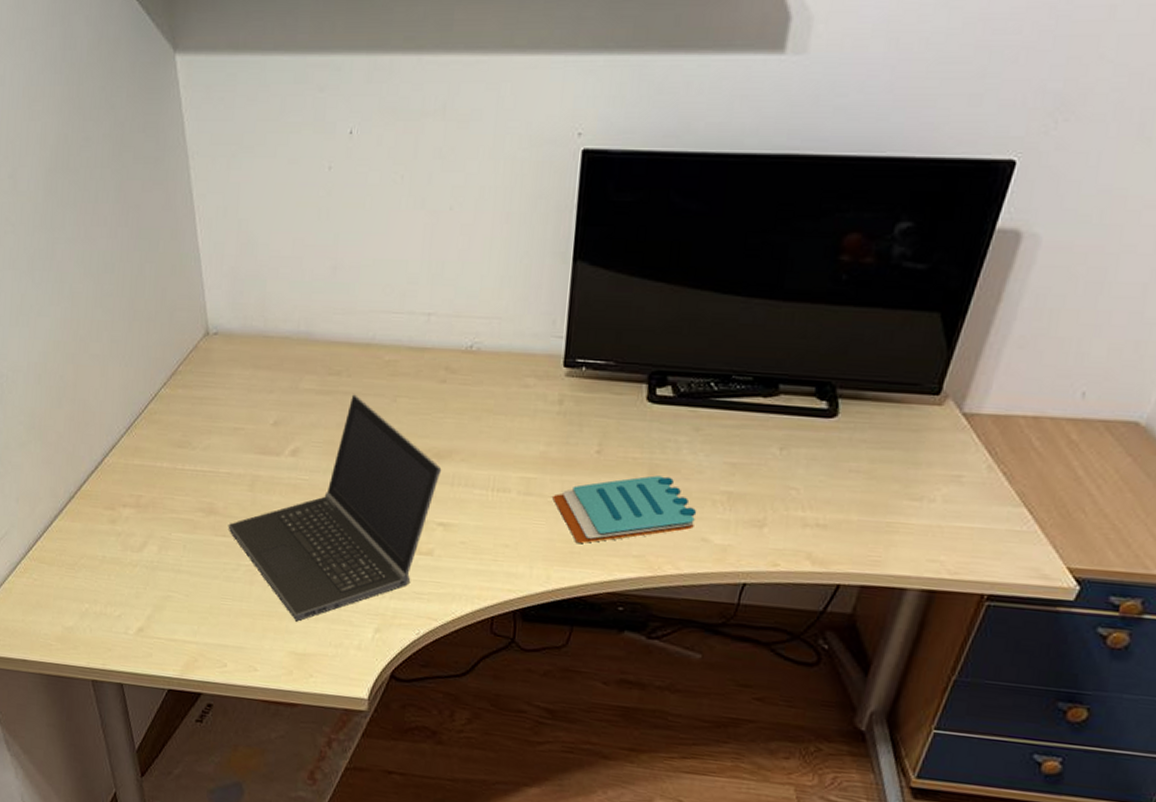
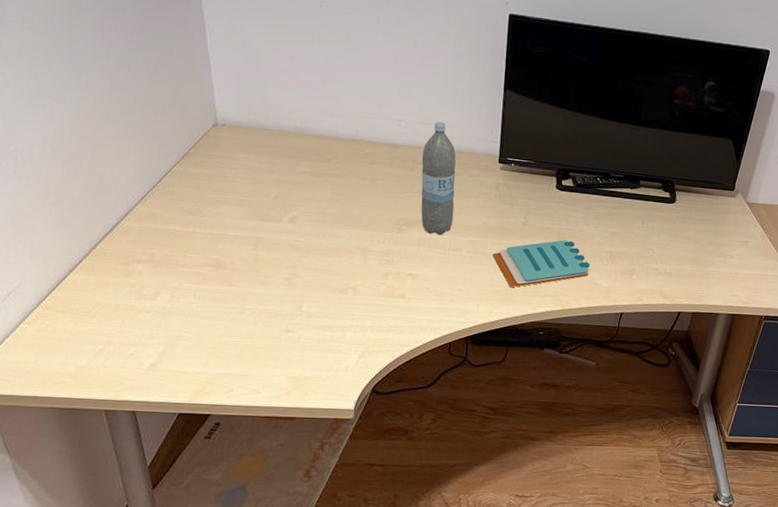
laptop computer: present [228,394,442,622] -> none [234,177,411,352]
water bottle: none [455,312,504,471] -> present [421,121,456,235]

